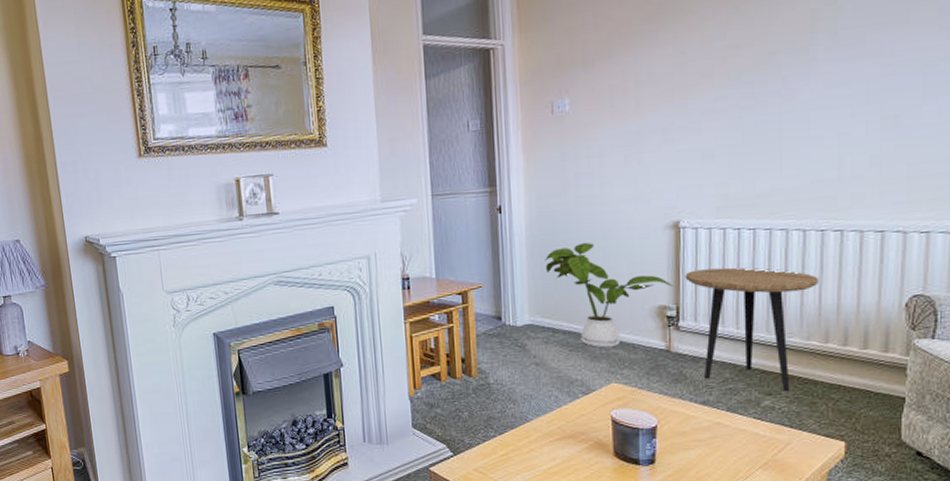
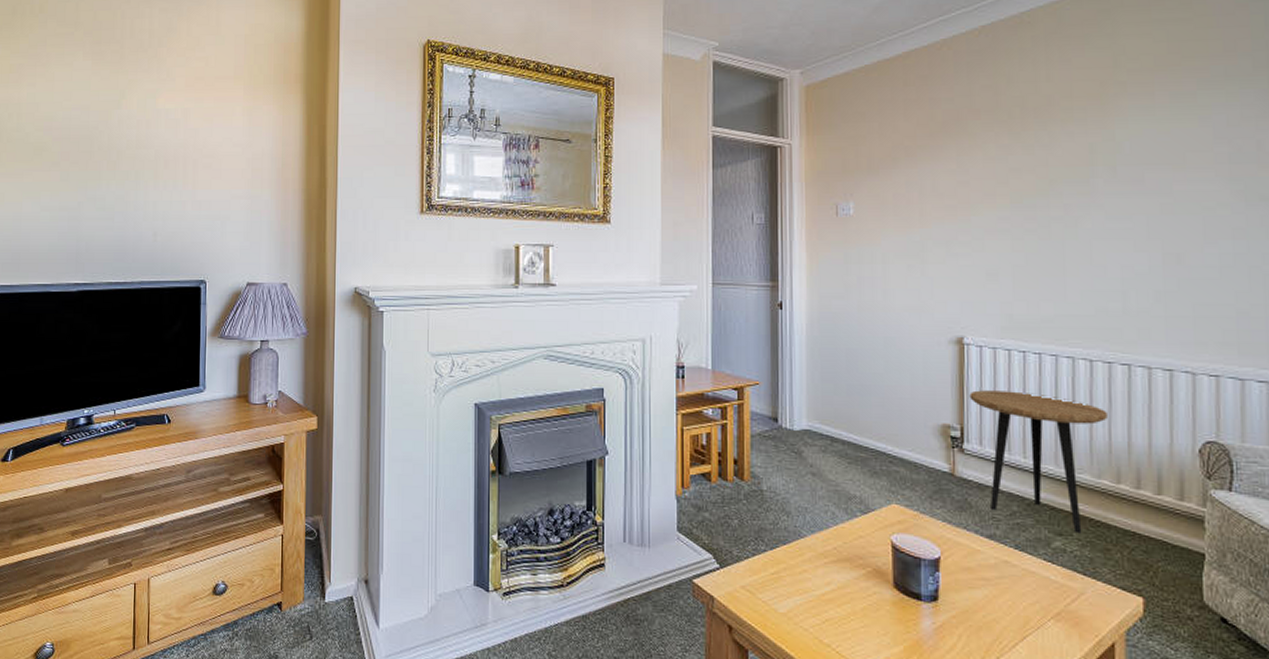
house plant: present [545,242,674,348] -> none [825,348,958,465]

